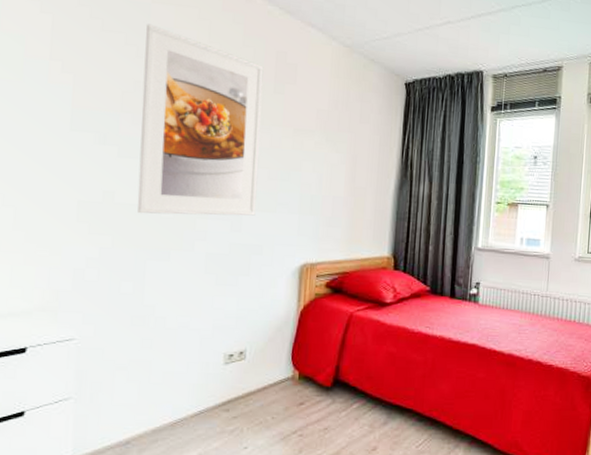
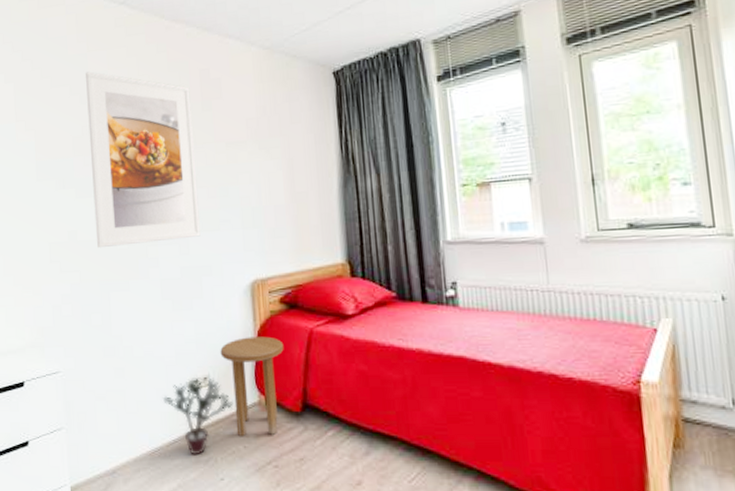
potted plant: none [192,351,268,426] -> present [162,378,235,456]
side table: none [260,316,324,409] -> present [220,336,284,437]

